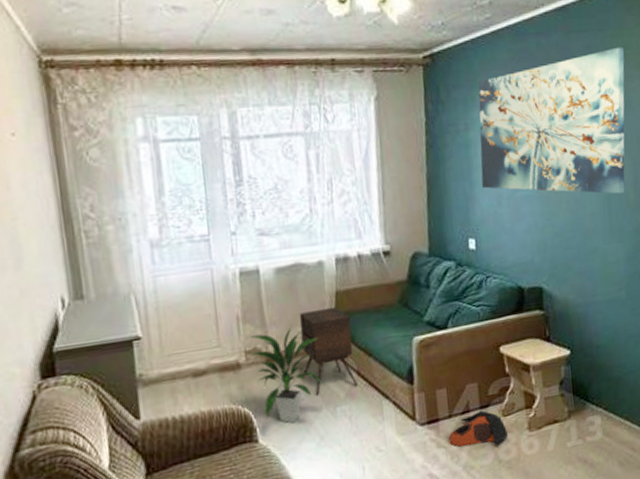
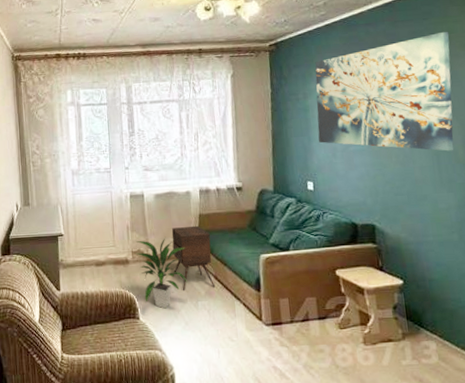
bag: present [448,410,508,447] -> none [290,320,345,352]

